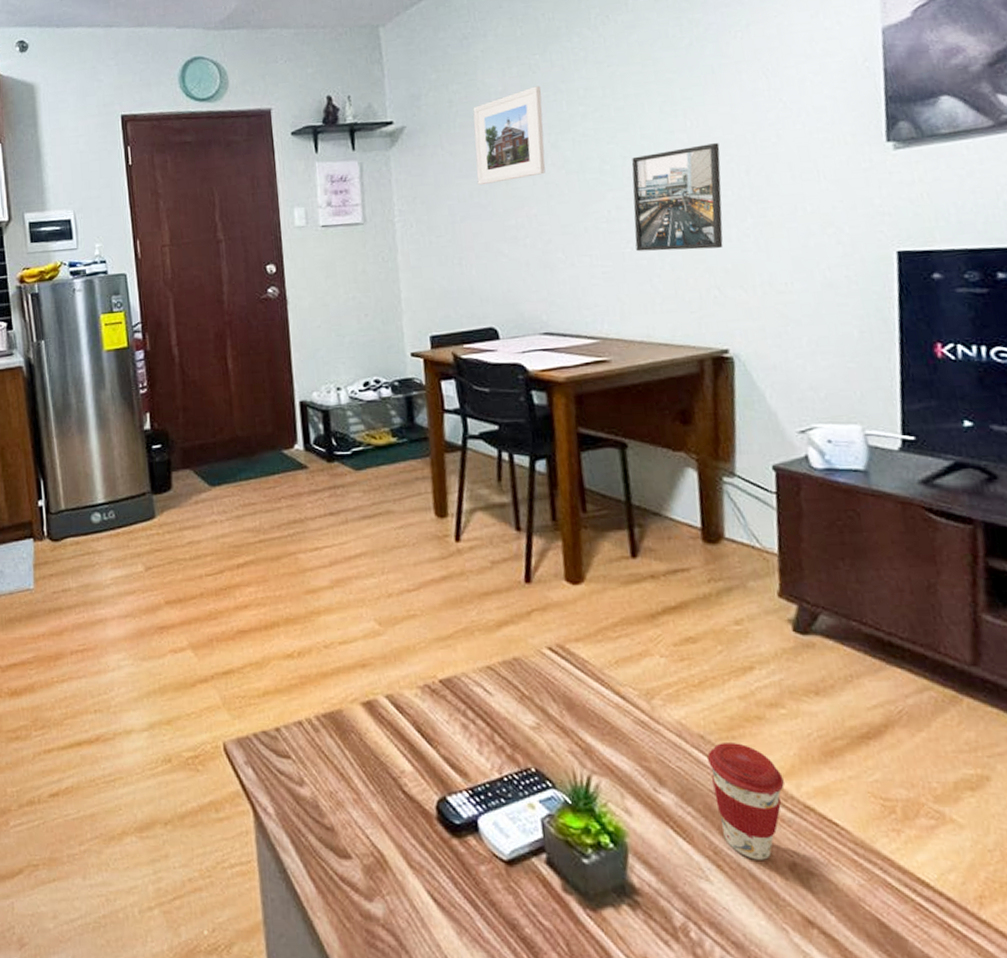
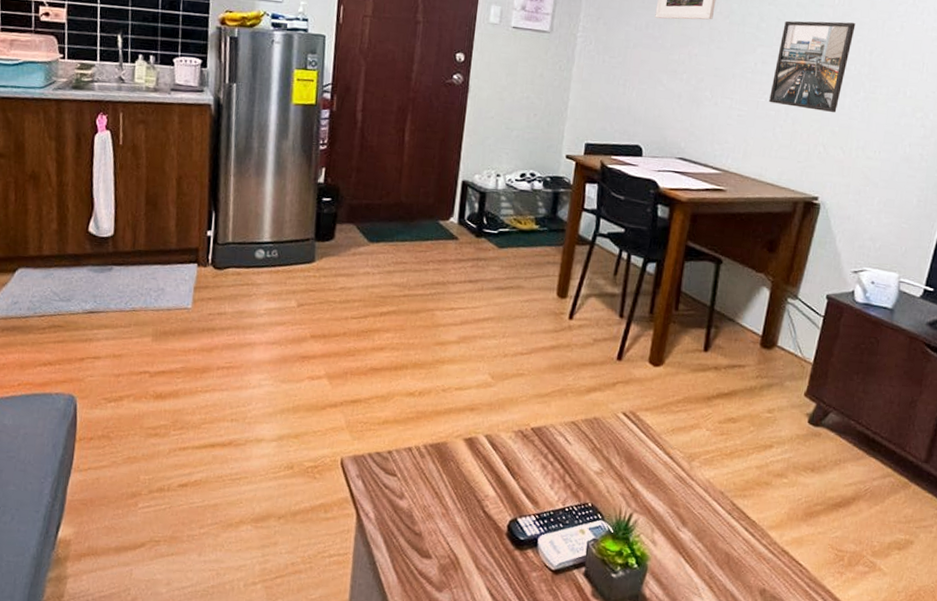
coffee cup: present [707,743,784,860] -> none [719,499,773,586]

